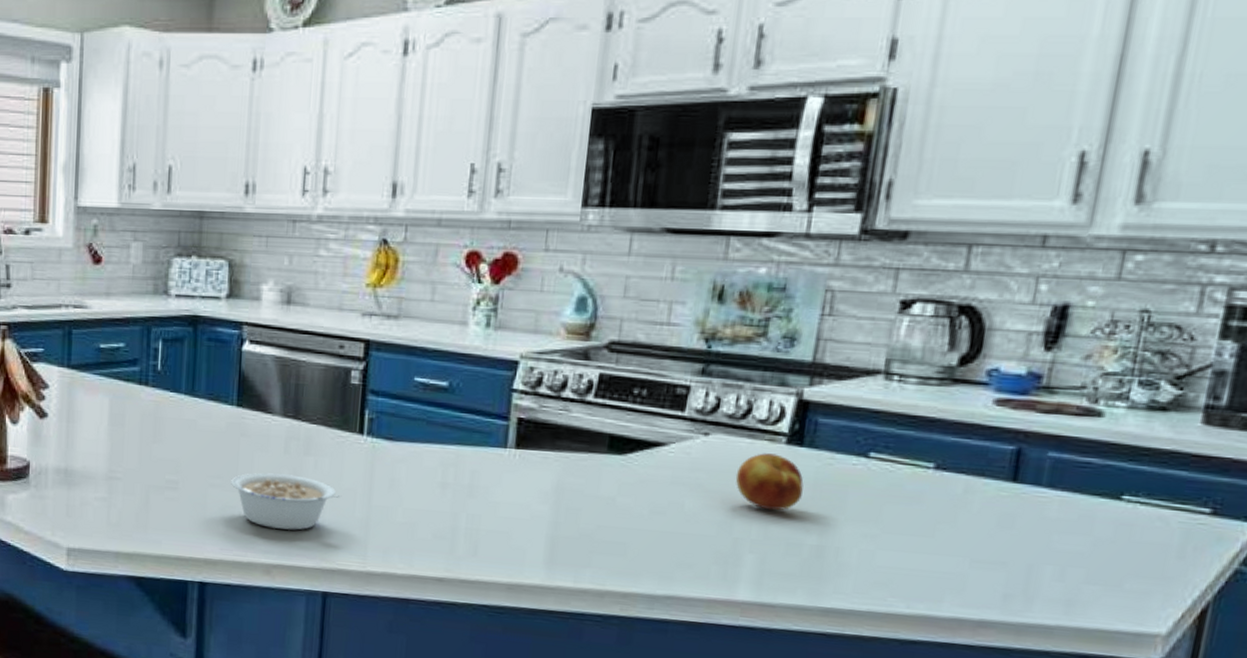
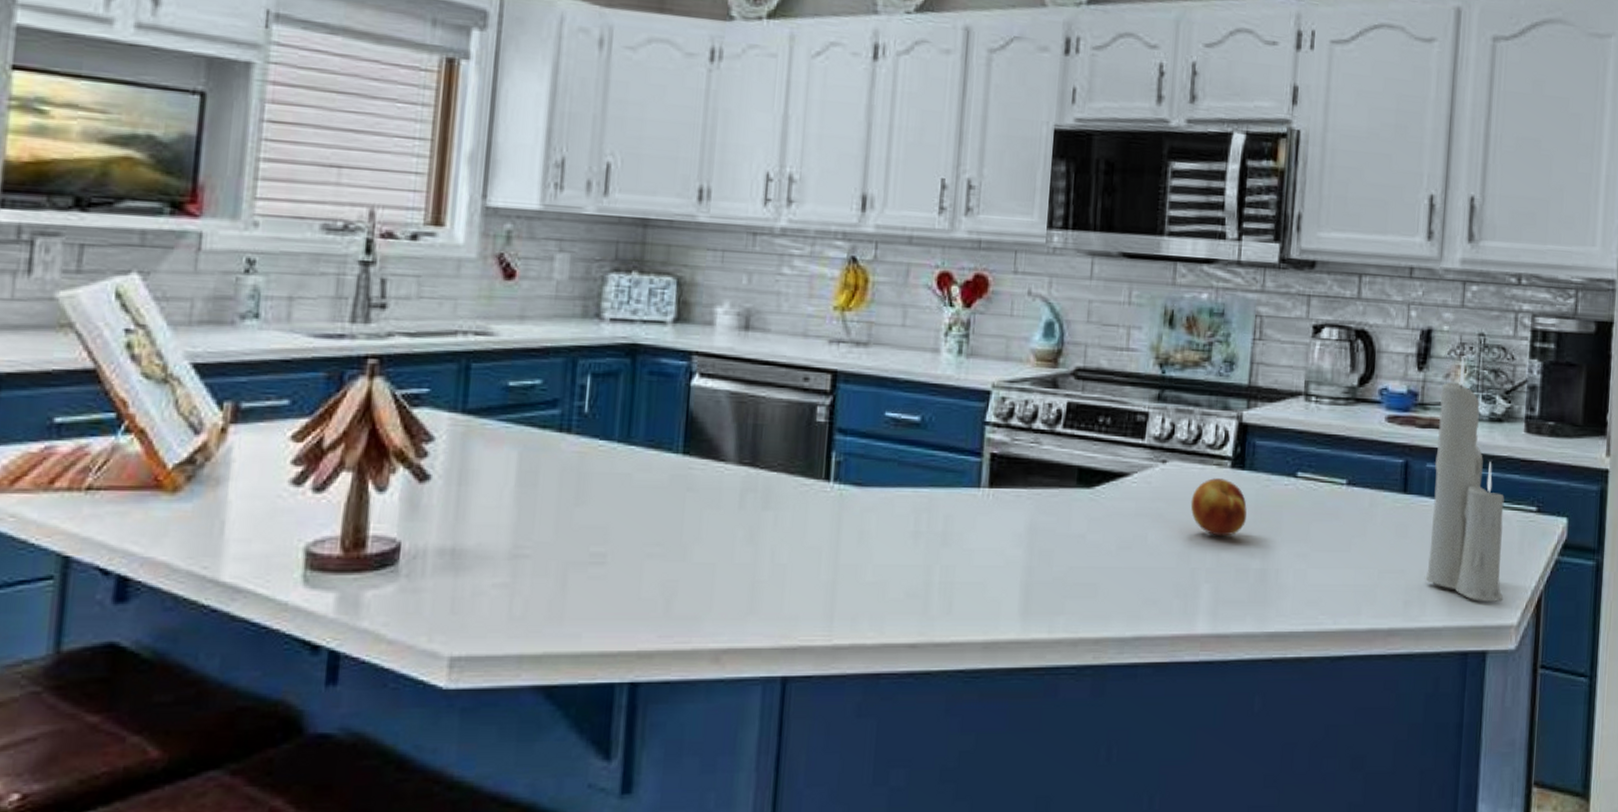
legume: present [231,472,341,531] -> none [673,533,804,603]
candle: none [1035,336,1162,608] -> present [1425,357,1504,602]

